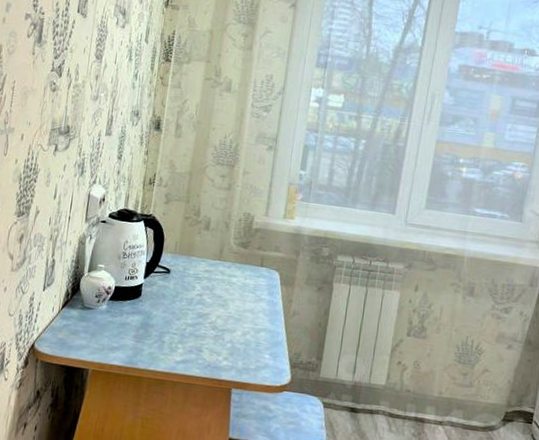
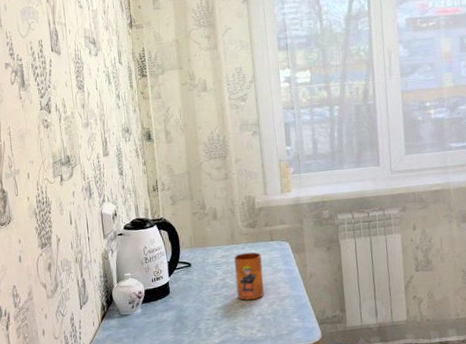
mug: none [211,272,247,325] -> present [233,252,264,300]

